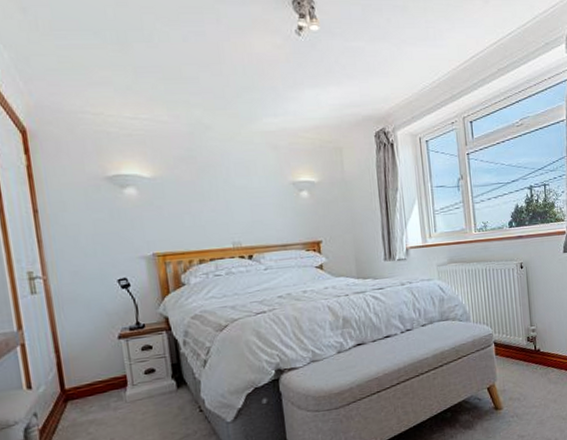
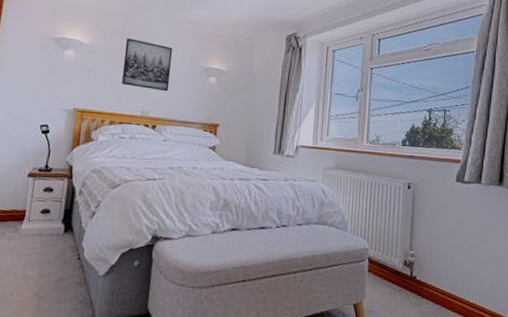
wall art: none [195,162,258,218] -> present [121,38,173,92]

